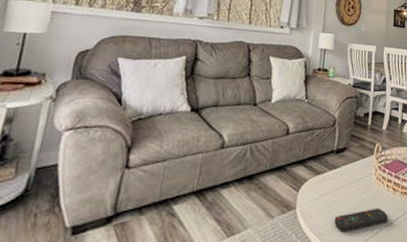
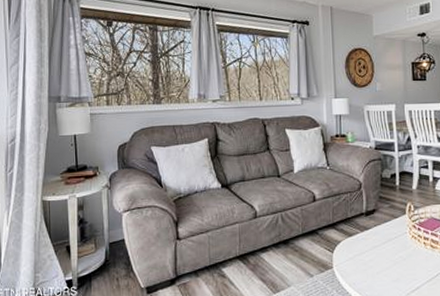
remote control: present [334,207,388,232] -> none [373,264,429,288]

